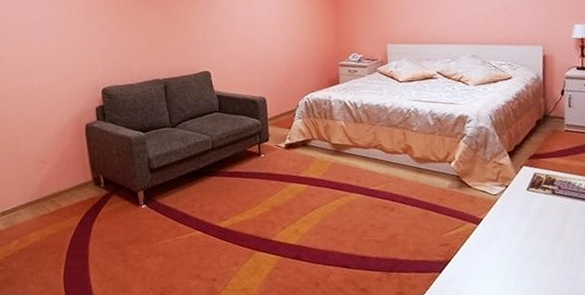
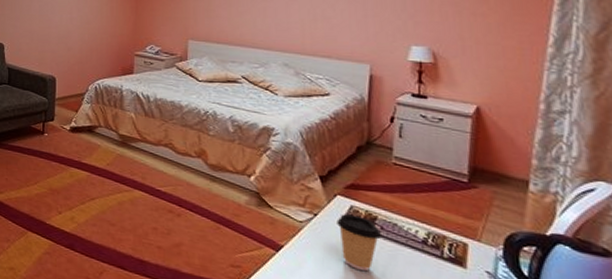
coffee cup: none [524,180,559,228] -> present [336,214,381,272]

